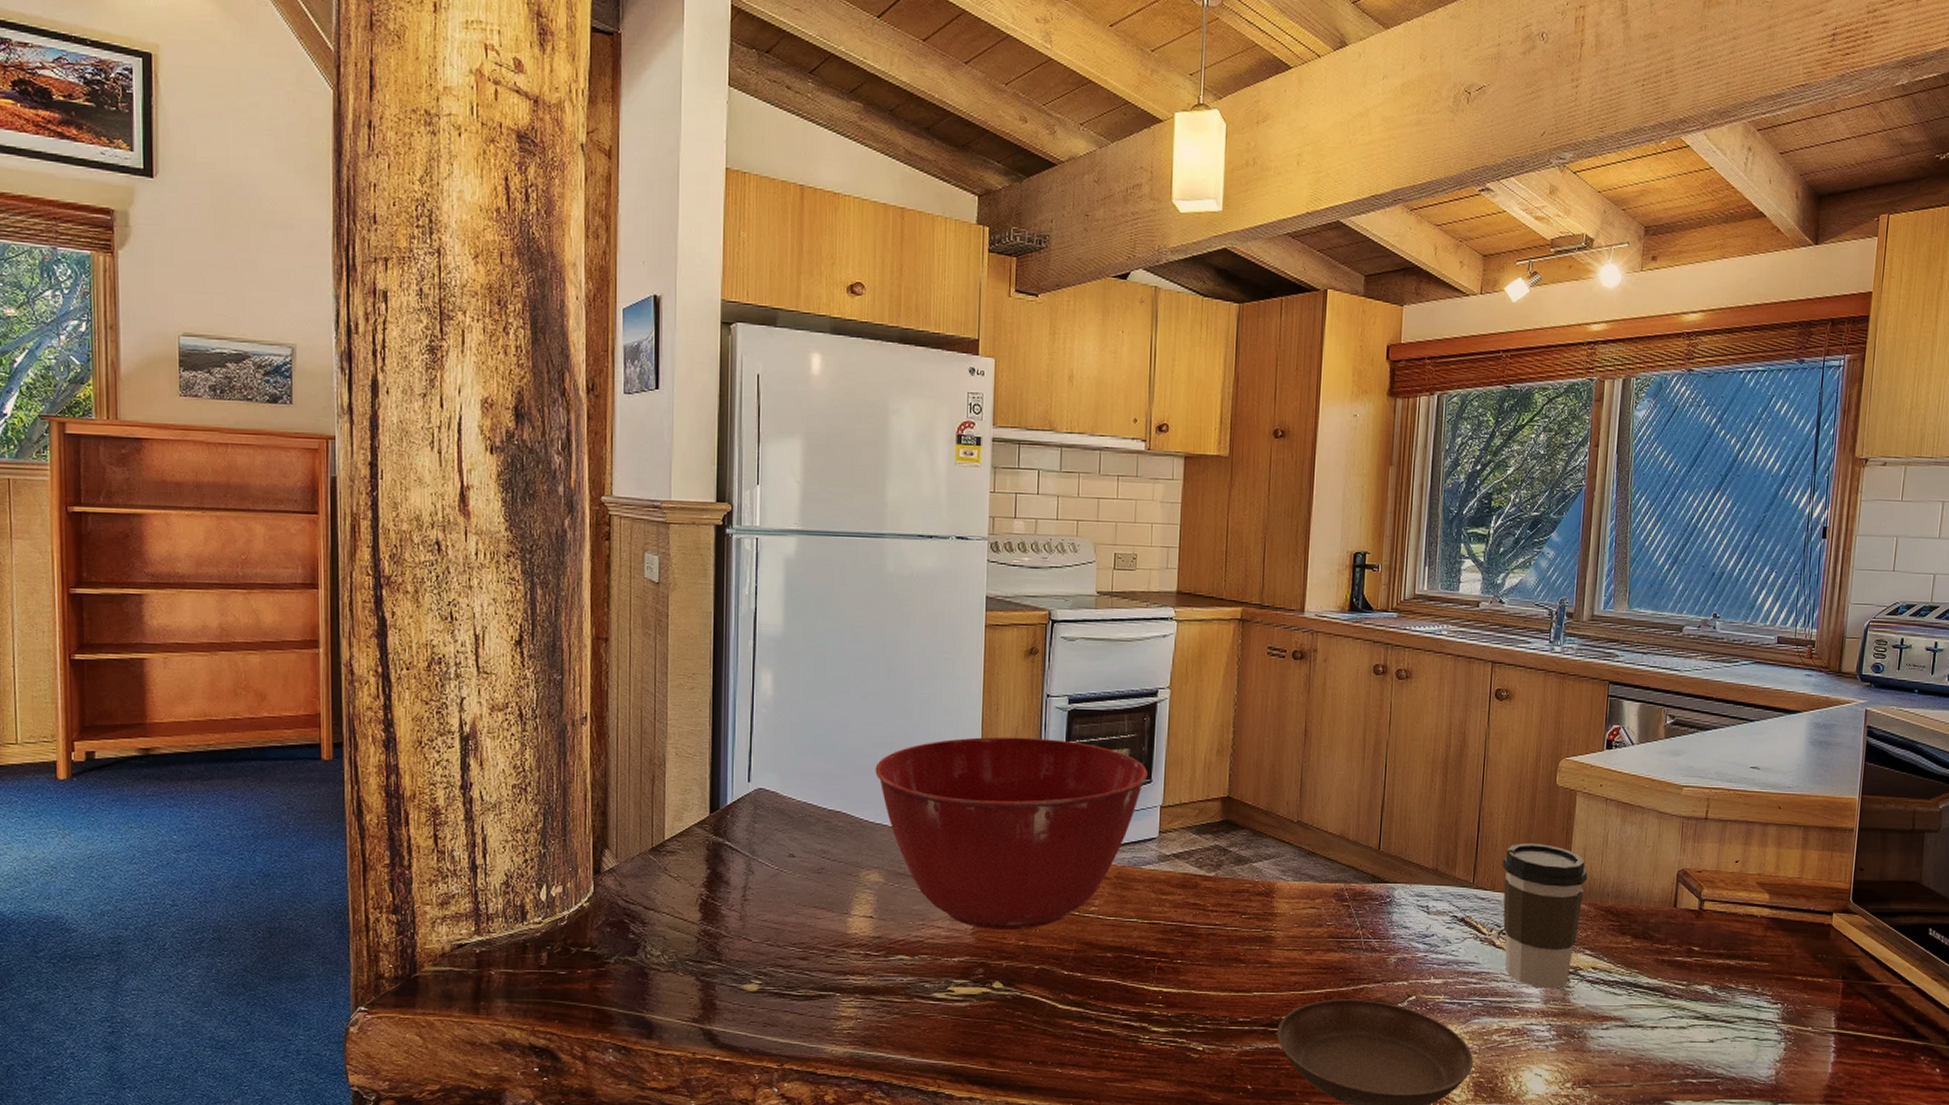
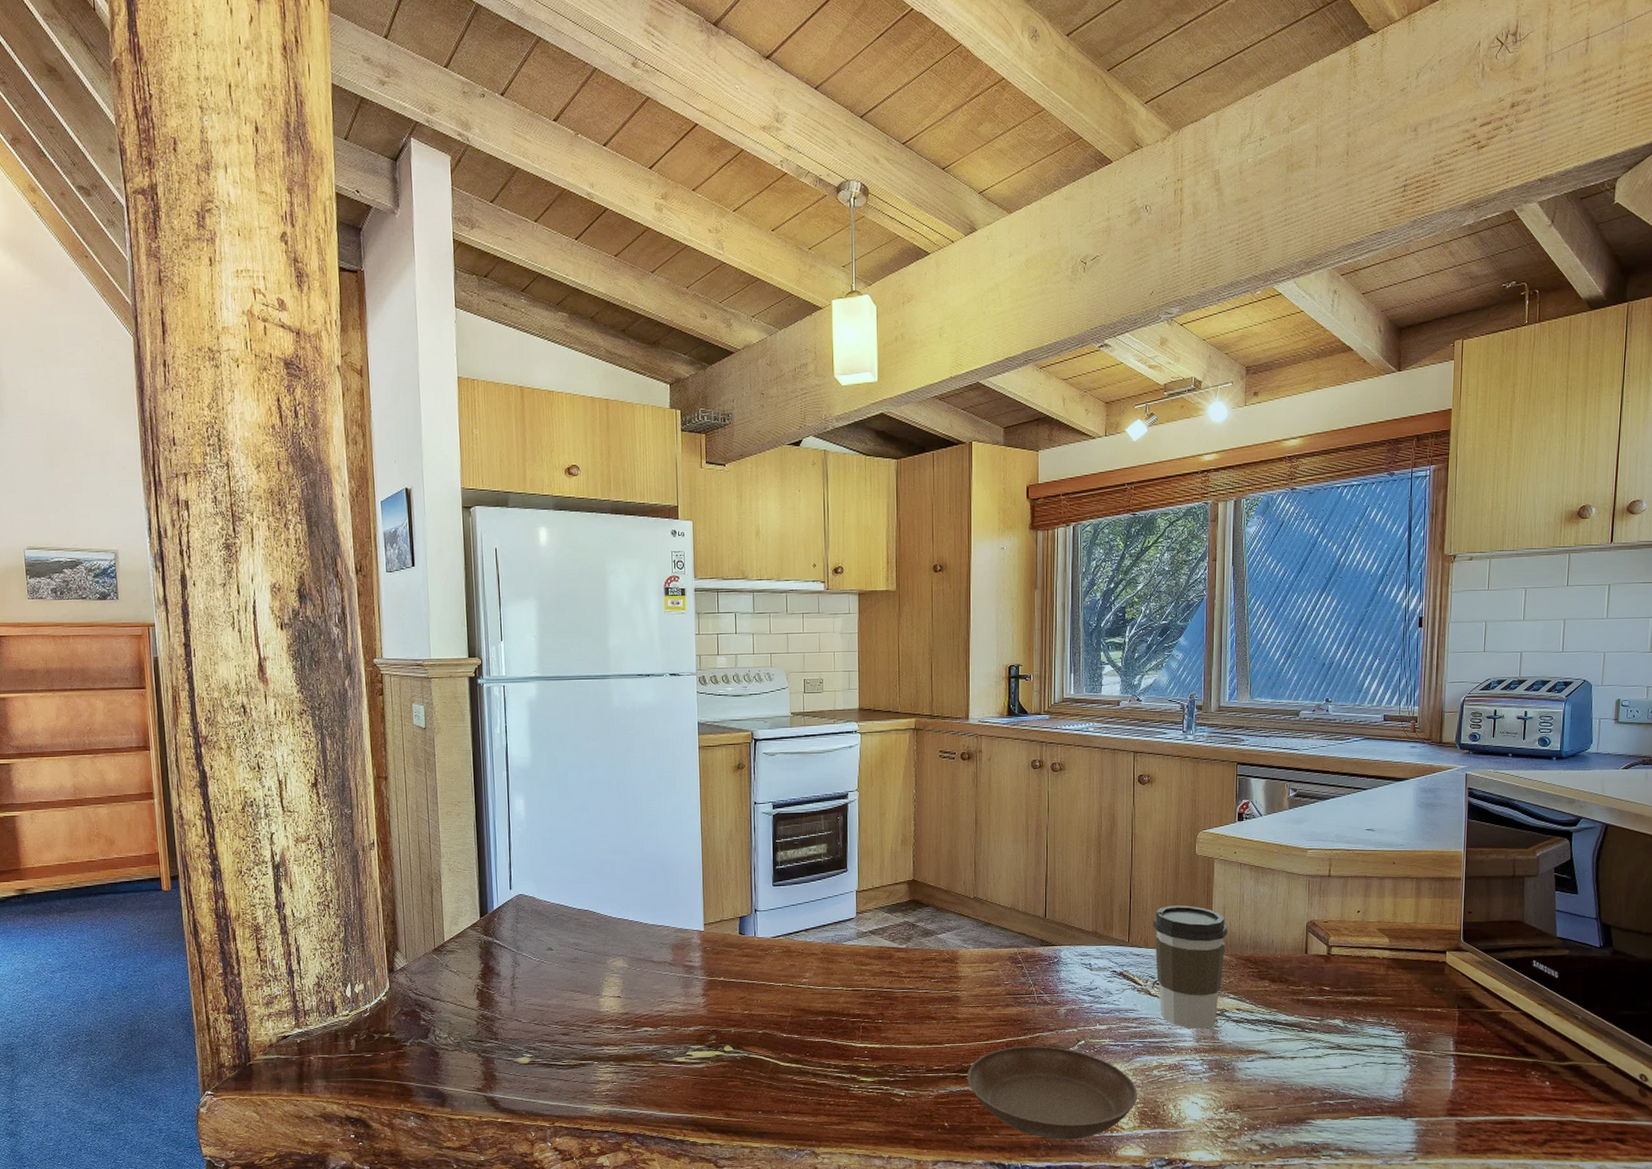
mixing bowl: present [875,736,1148,931] -> none [614,839,843,1003]

